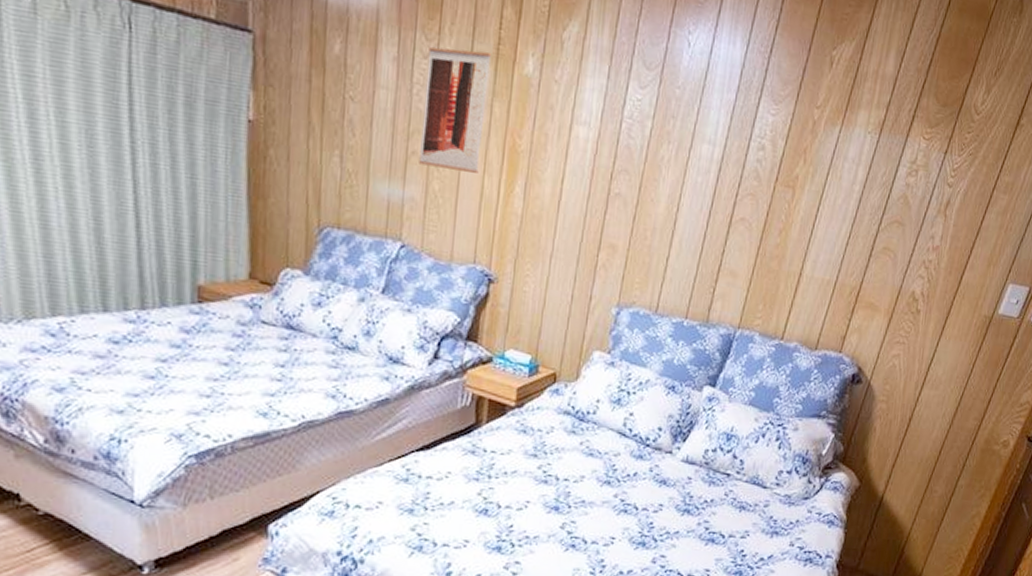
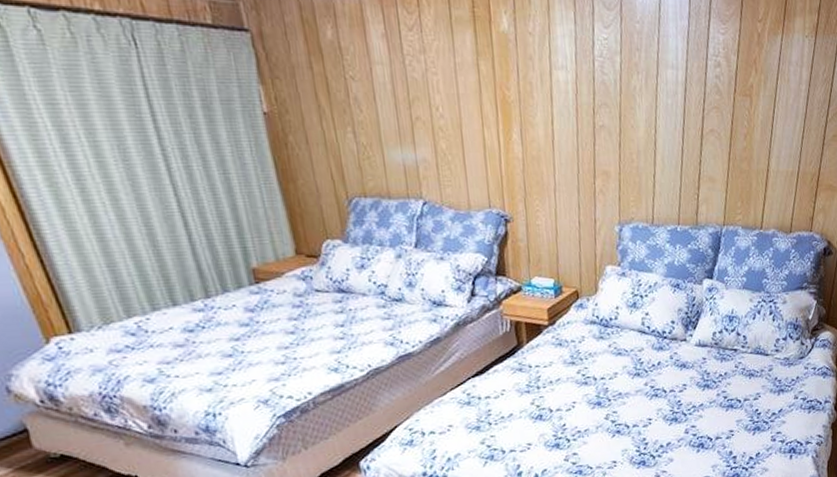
wall art: present [419,47,492,173] -> none [412,16,478,128]

